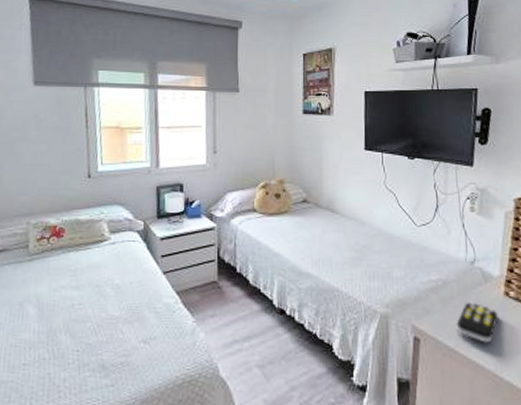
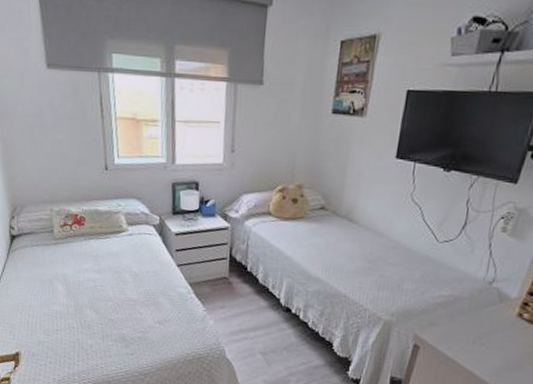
remote control: present [456,301,498,343] -> none [458,318,506,357]

